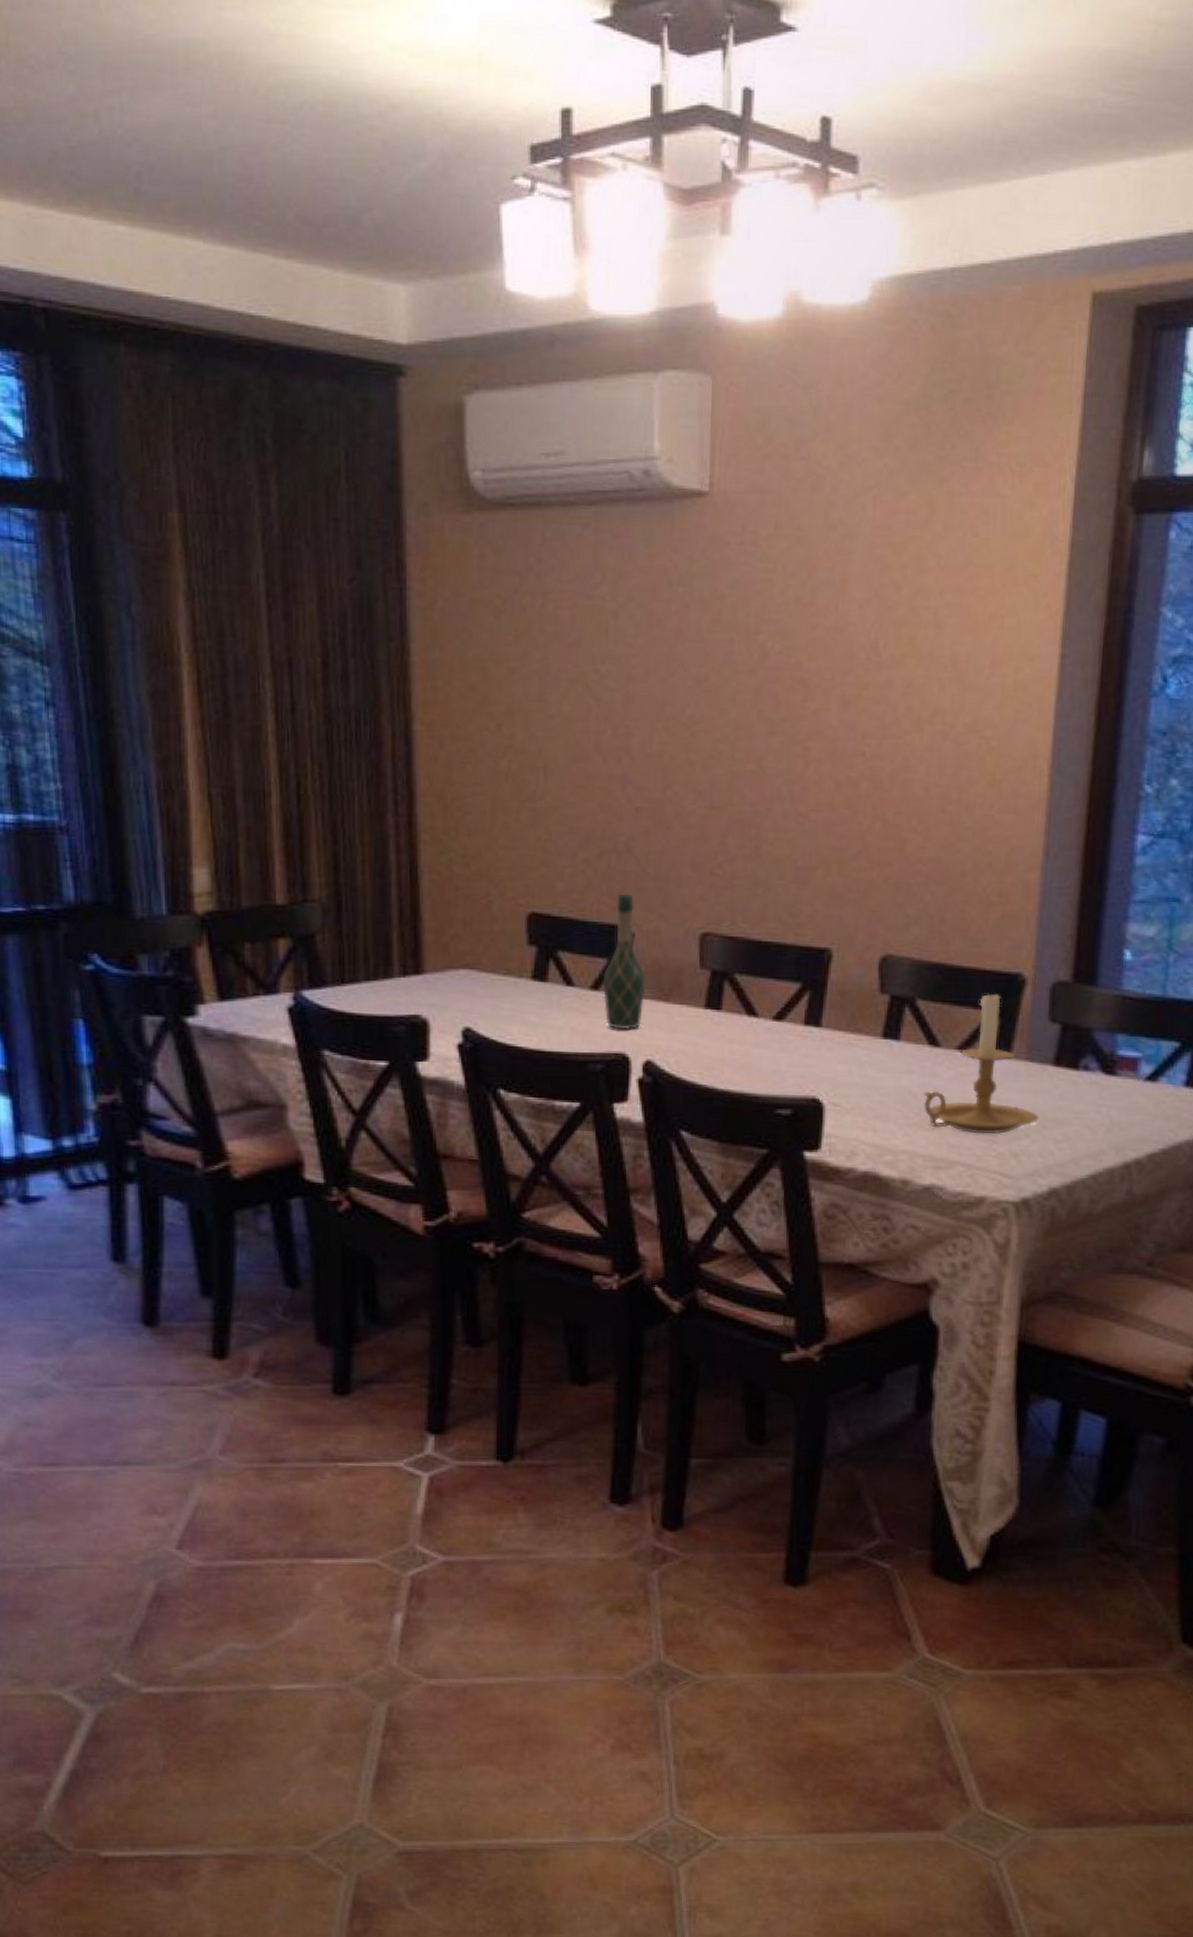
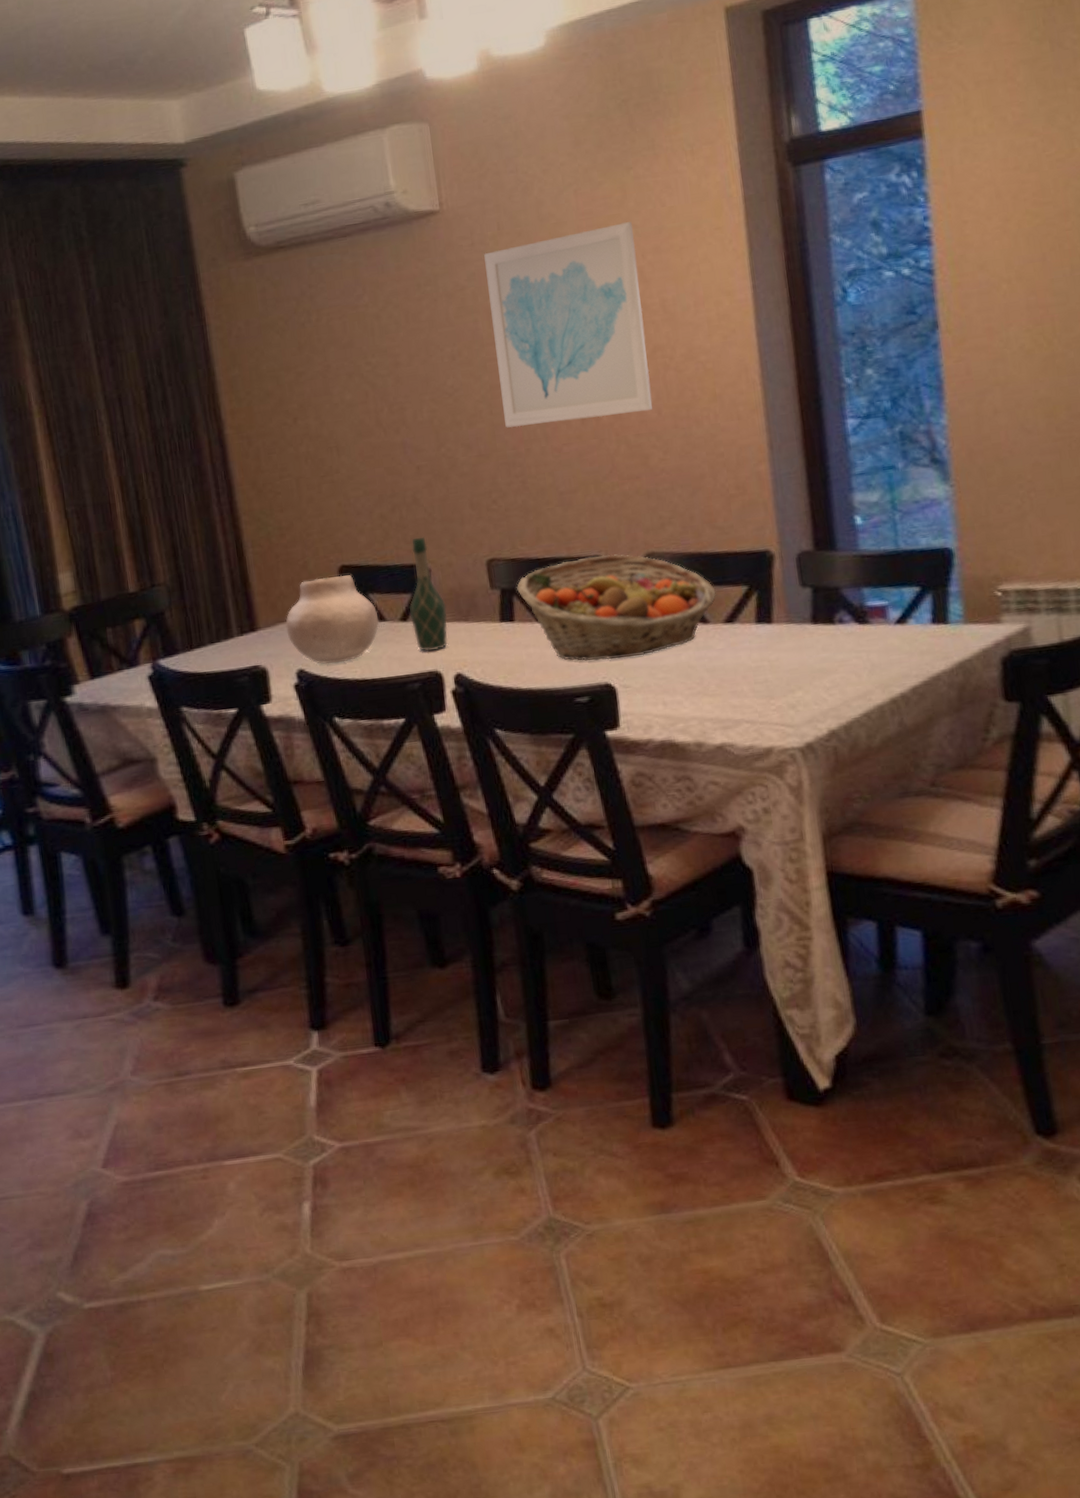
vase: none [457,923,566,1027] -> present [285,575,379,664]
fruit basket: none [730,948,955,1073] -> present [517,554,717,661]
wall art: none [747,547,935,786] -> present [484,221,653,428]
candle holder: present [923,989,1040,1135] -> none [701,567,808,693]

